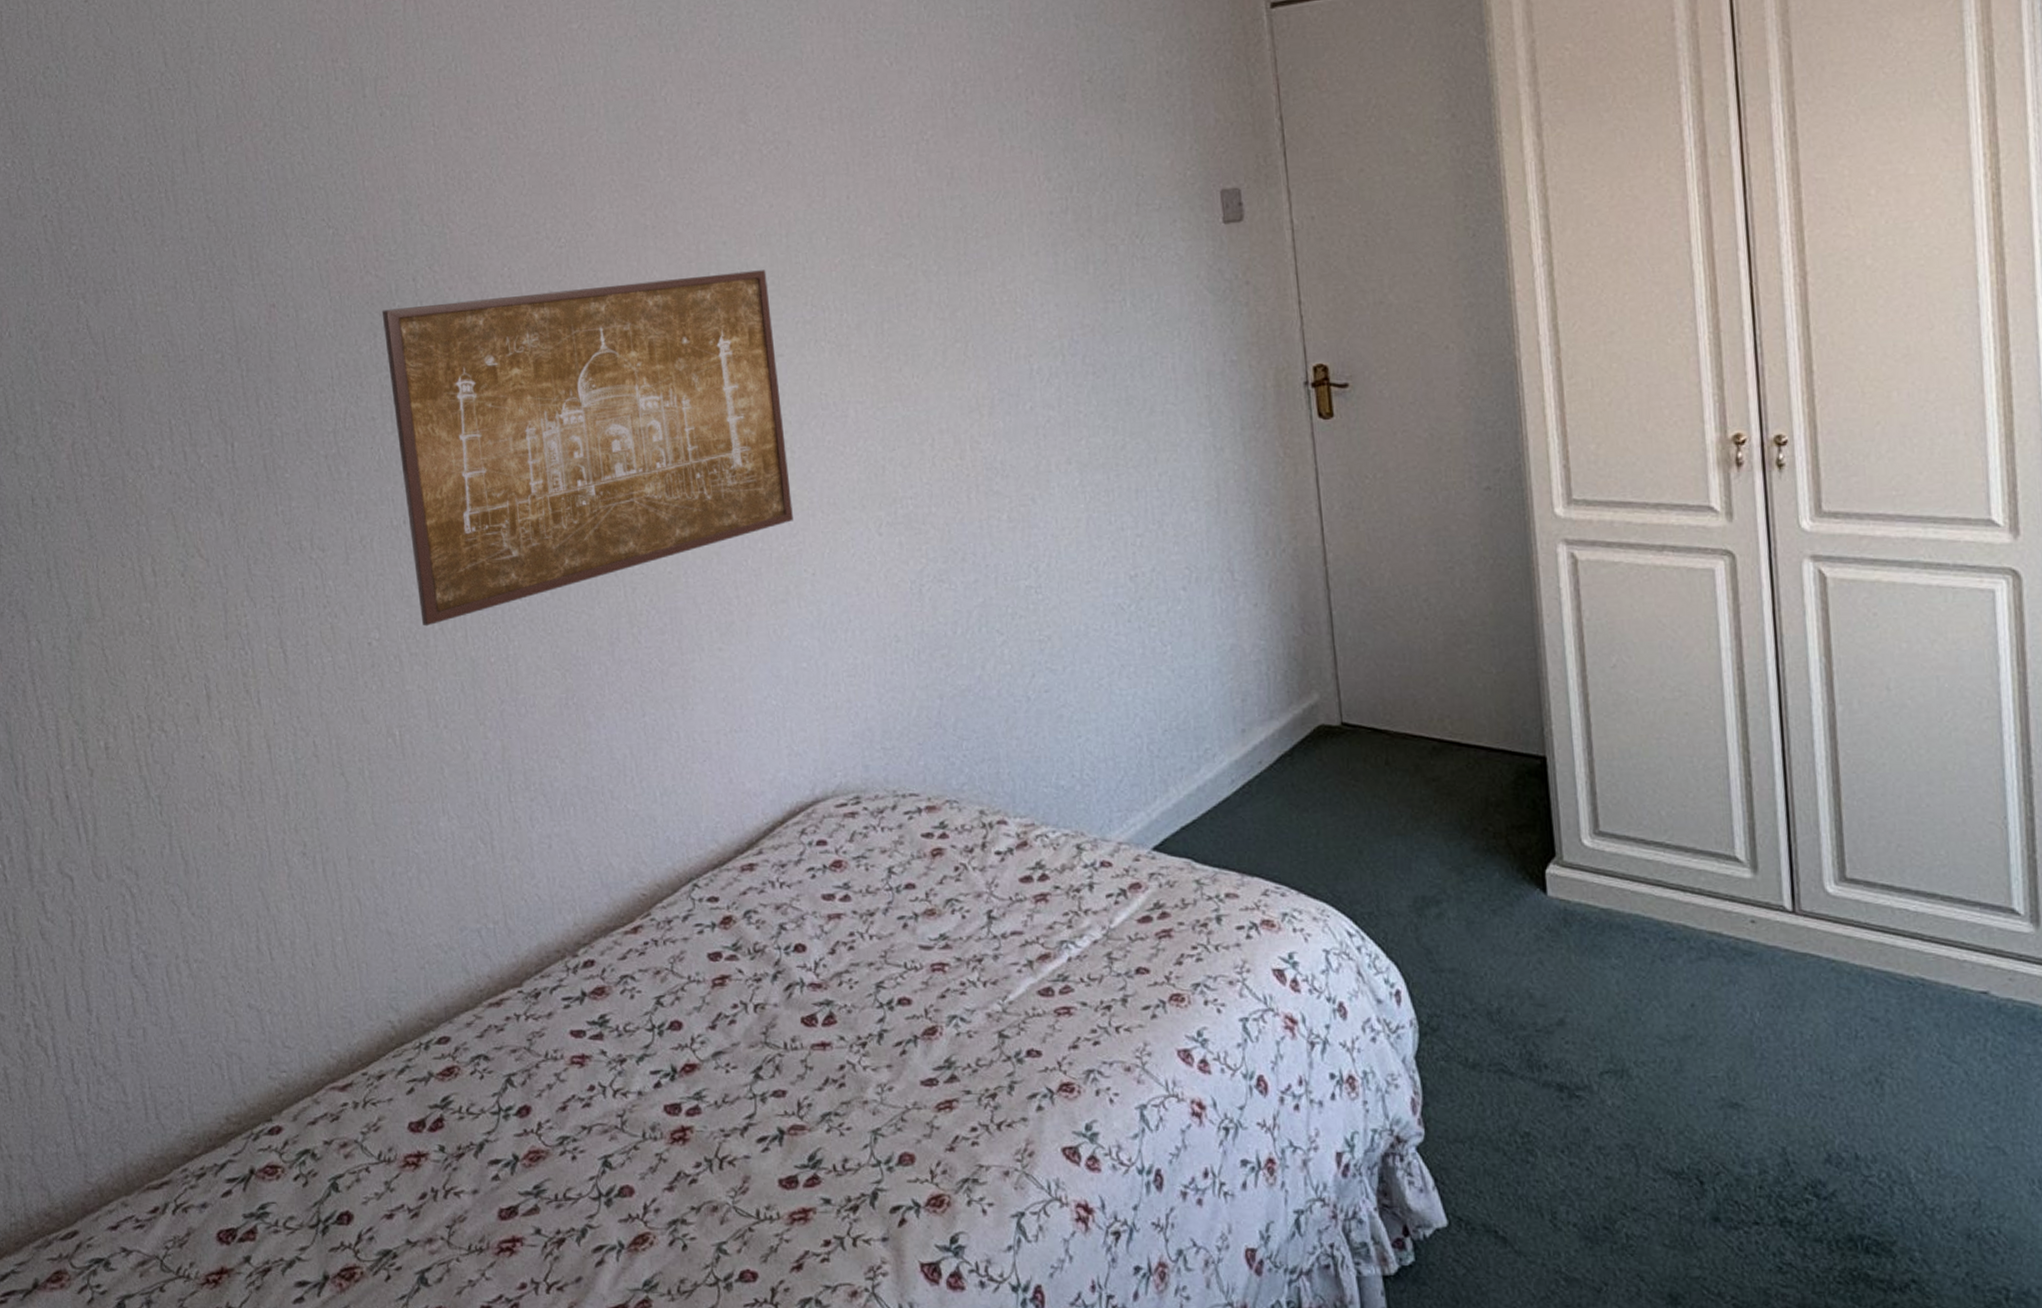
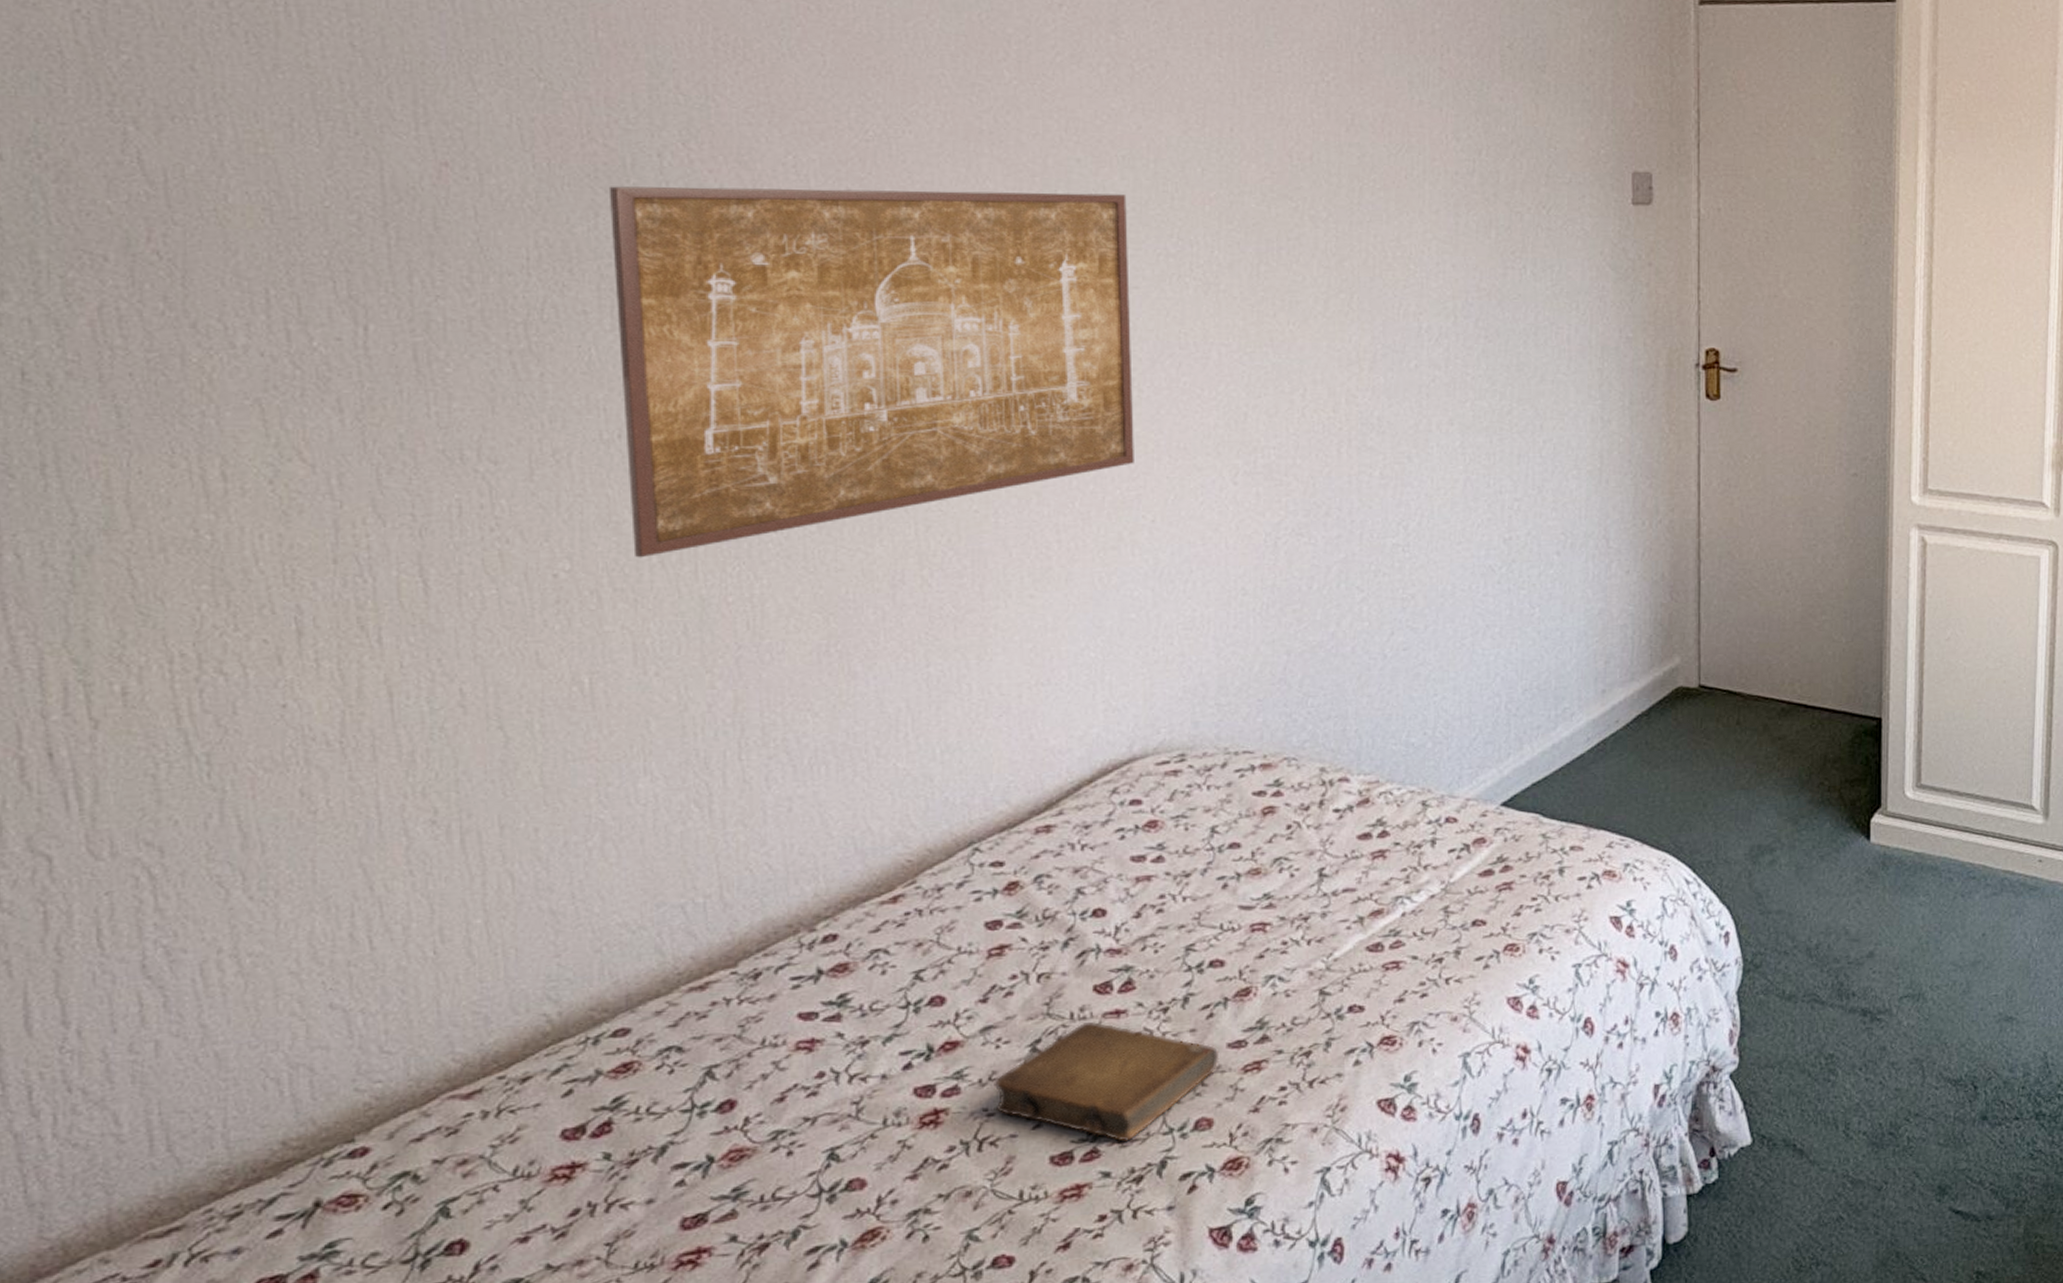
book: none [727,1052,915,1172] -> present [993,1021,1220,1143]

